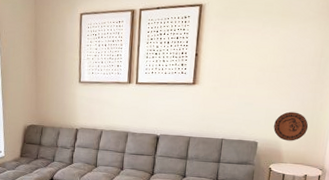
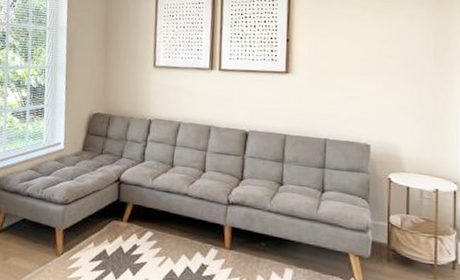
decorative plate: present [274,111,309,141] -> none [388,109,432,146]

